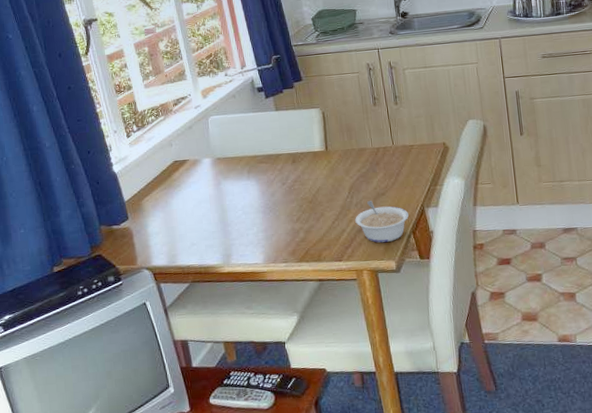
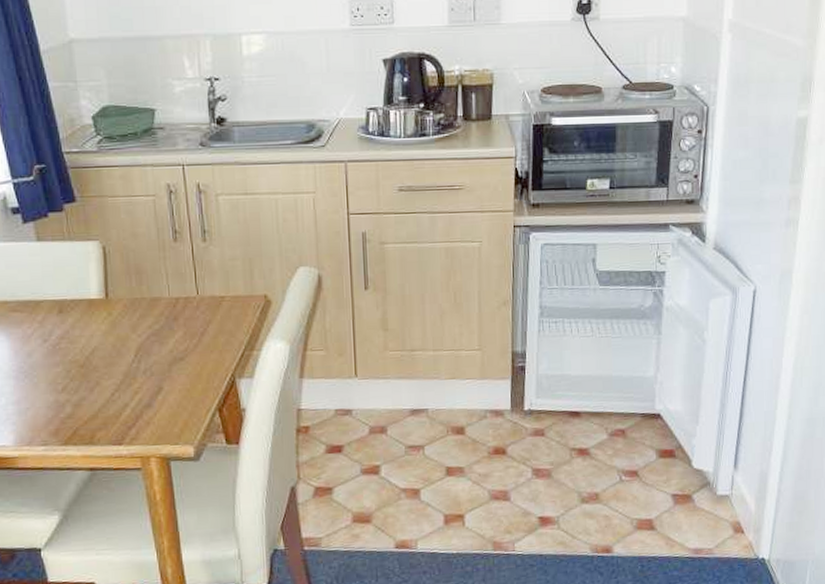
legume: present [355,201,409,243] -> none [142,367,214,423]

